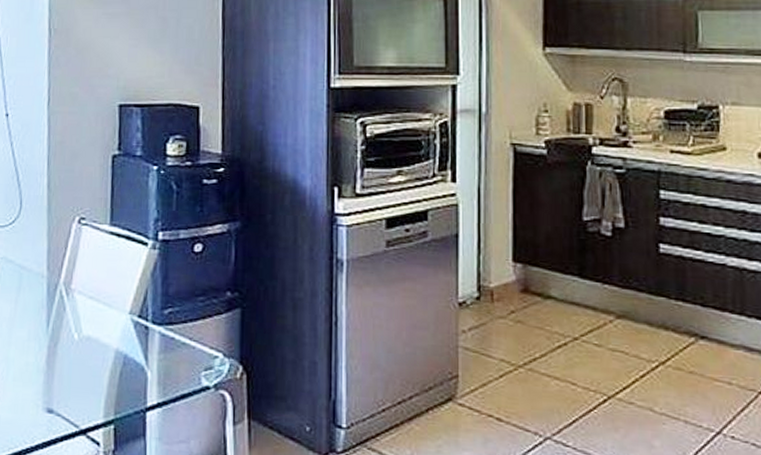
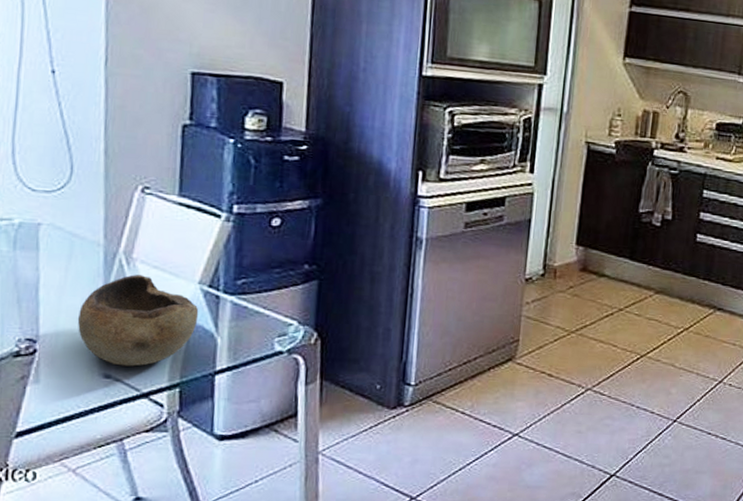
bowl: none [24,305,130,401] -> present [77,274,199,367]

